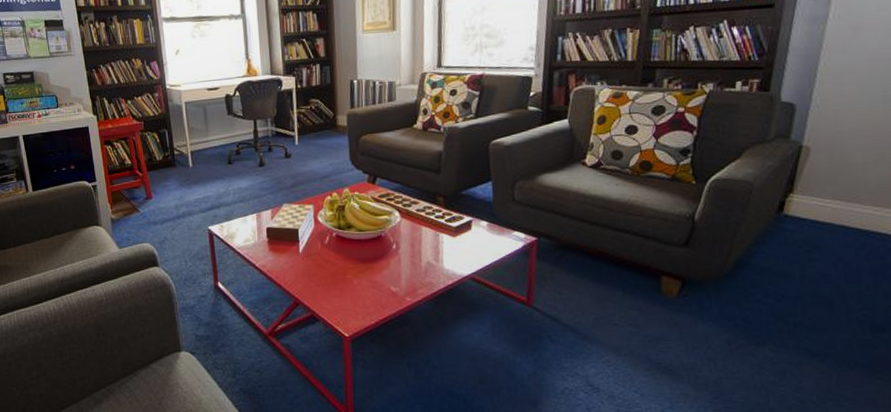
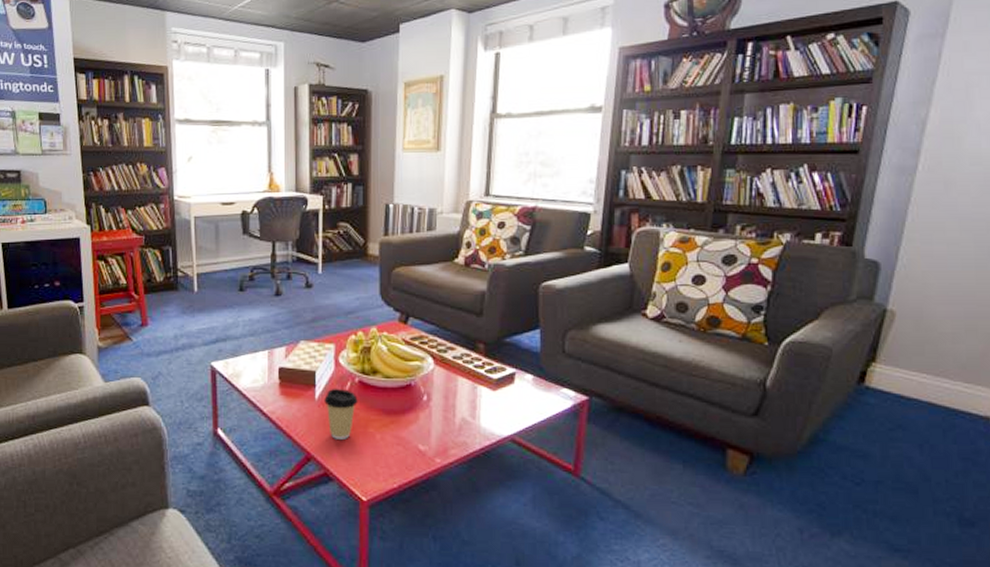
coffee cup: none [307,242,336,286] -> present [324,388,358,439]

